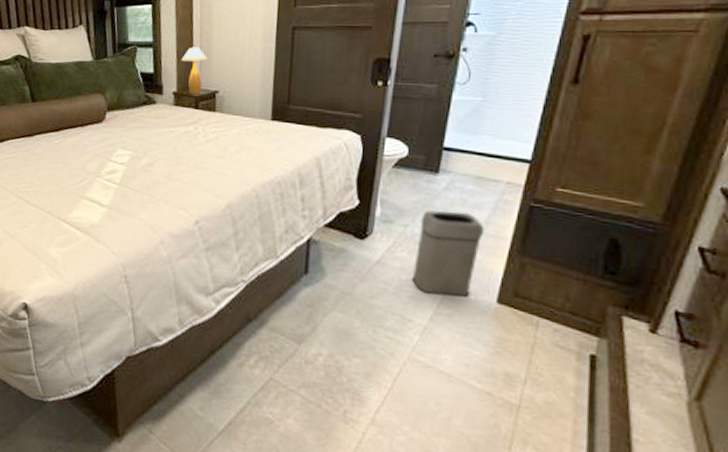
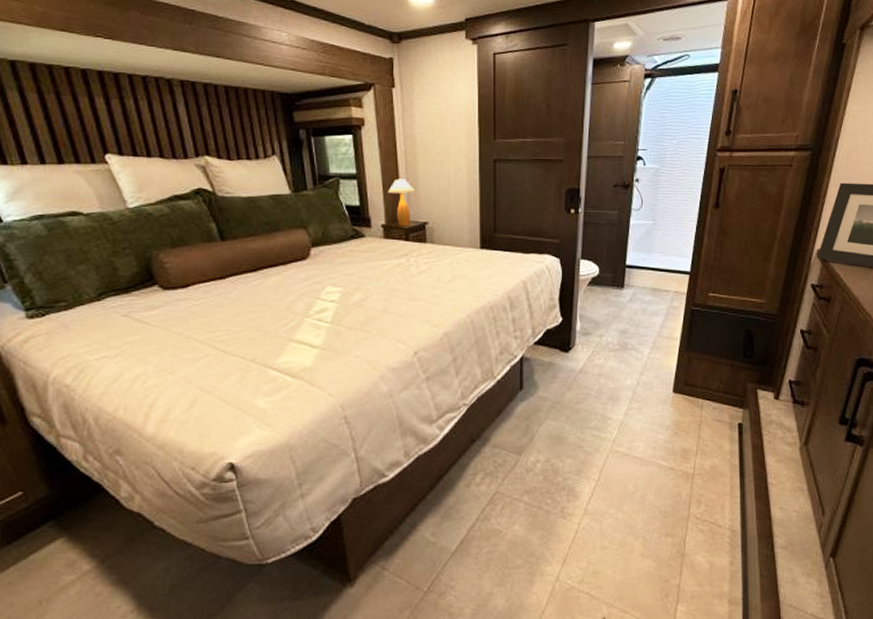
trash bin: present [413,210,484,297] -> none [609,319,660,393]

